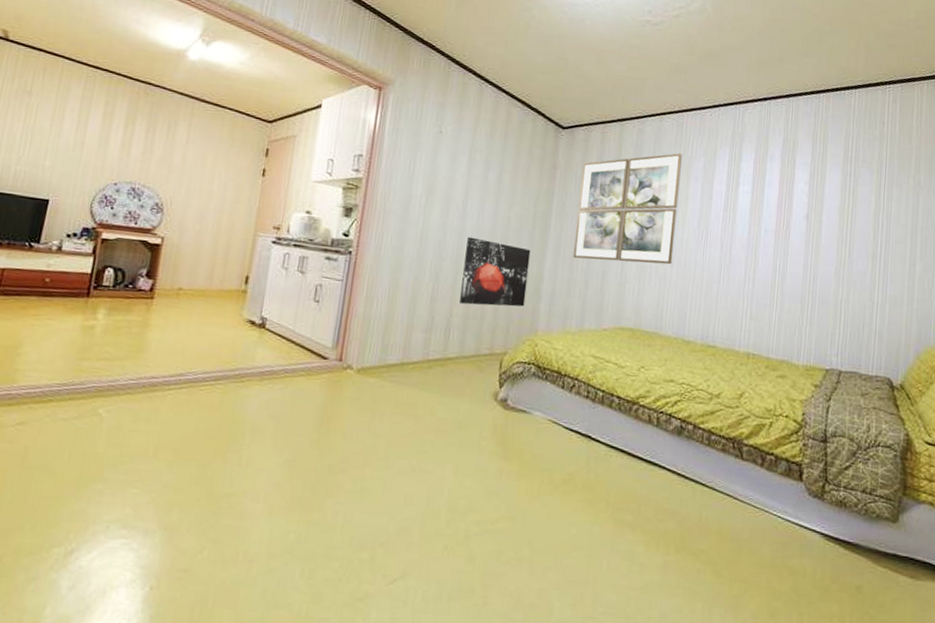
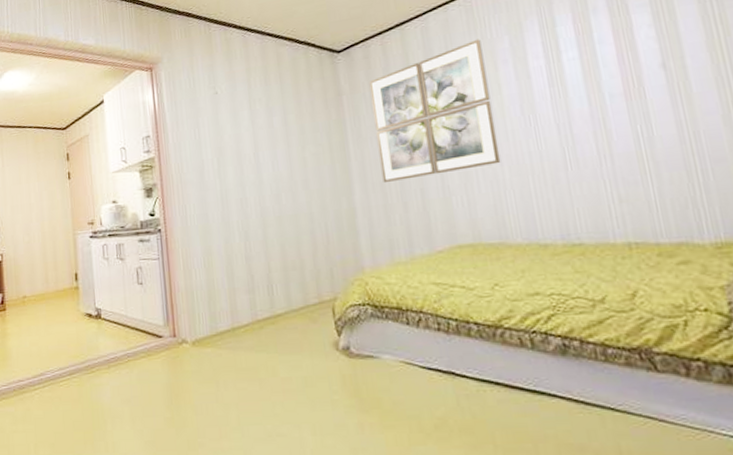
wall art: present [460,236,531,307] -> none [267,185,344,257]

